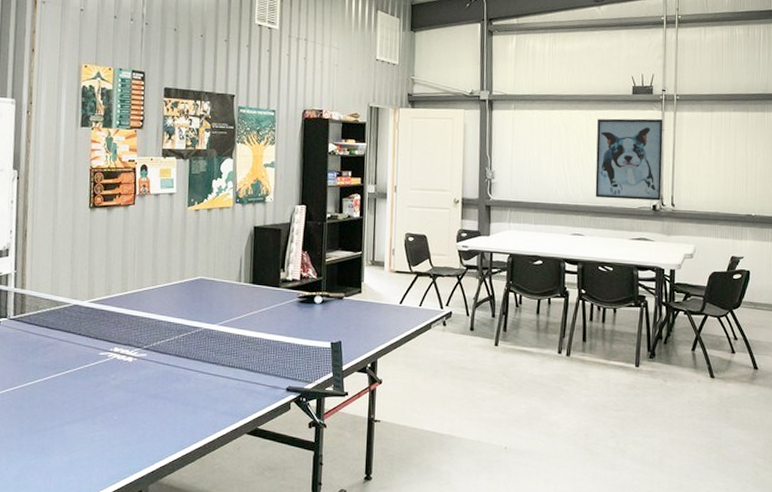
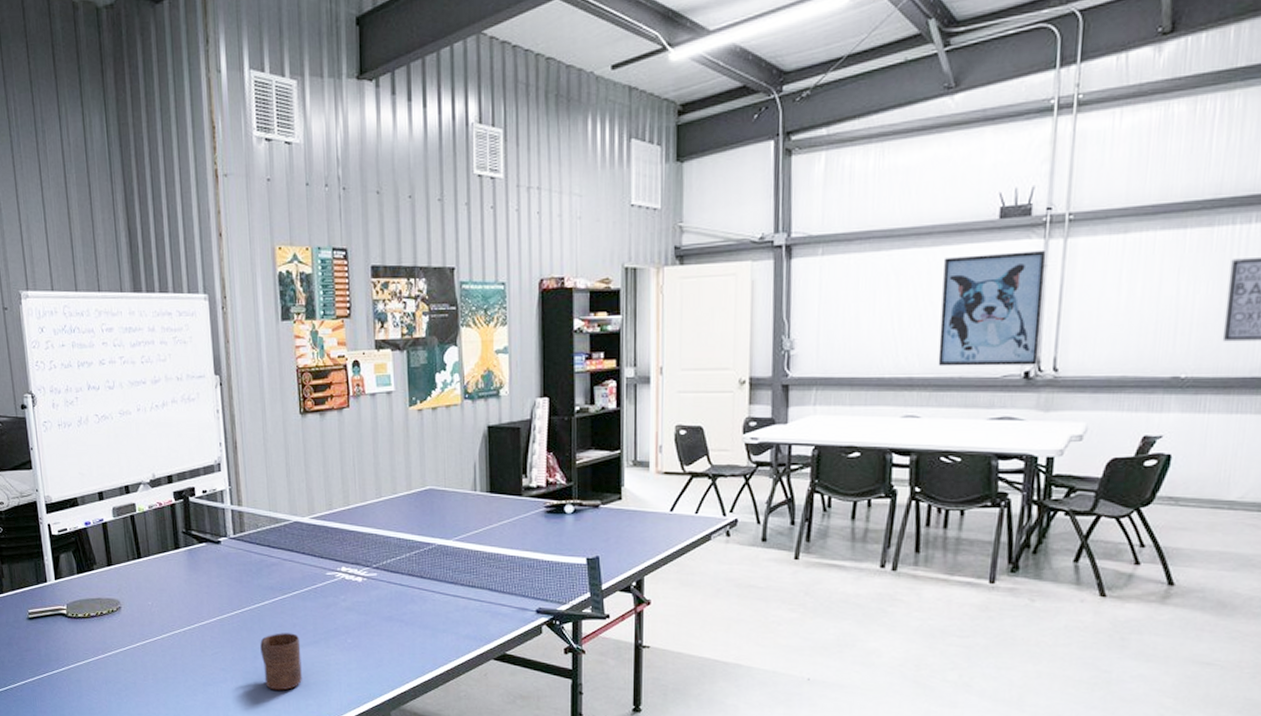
cup: none [27,410,68,467] -> present [260,633,302,691]

